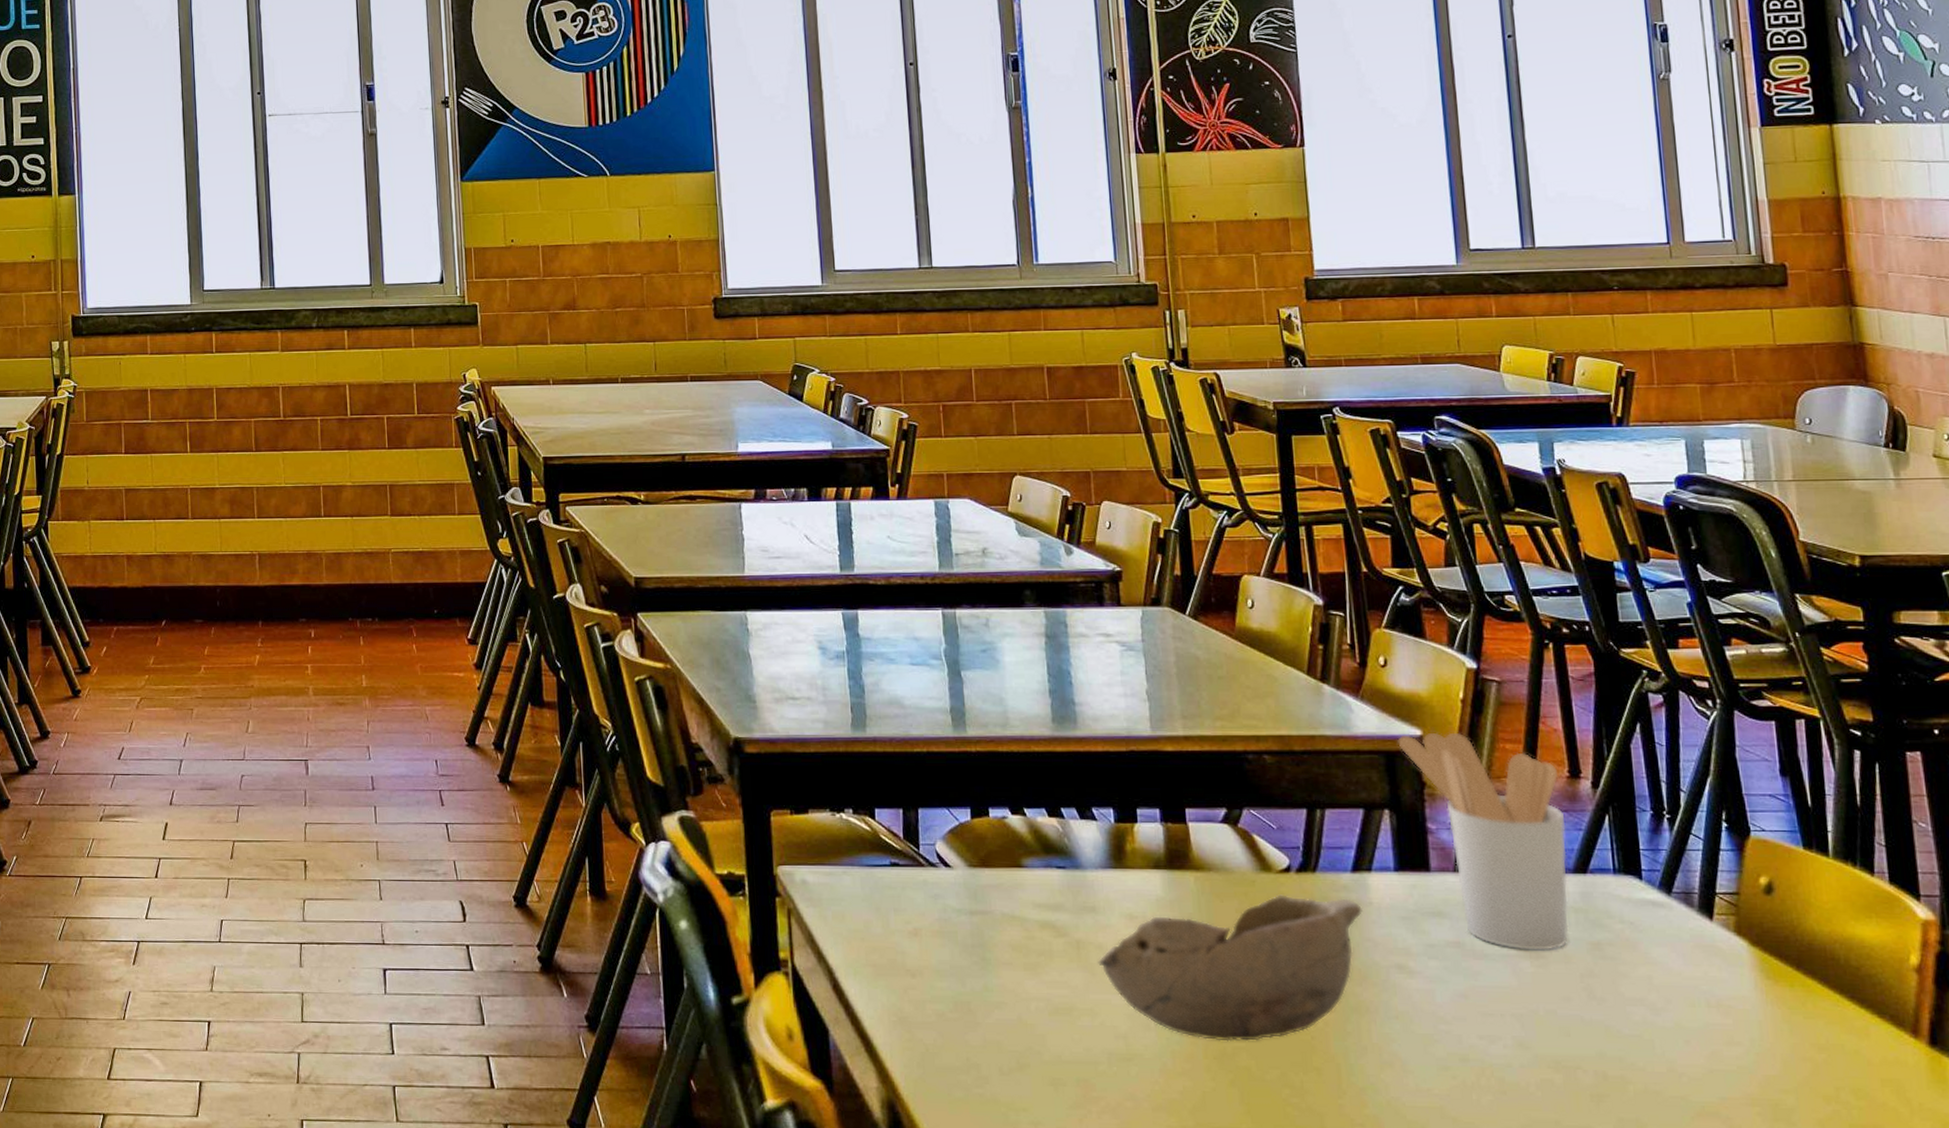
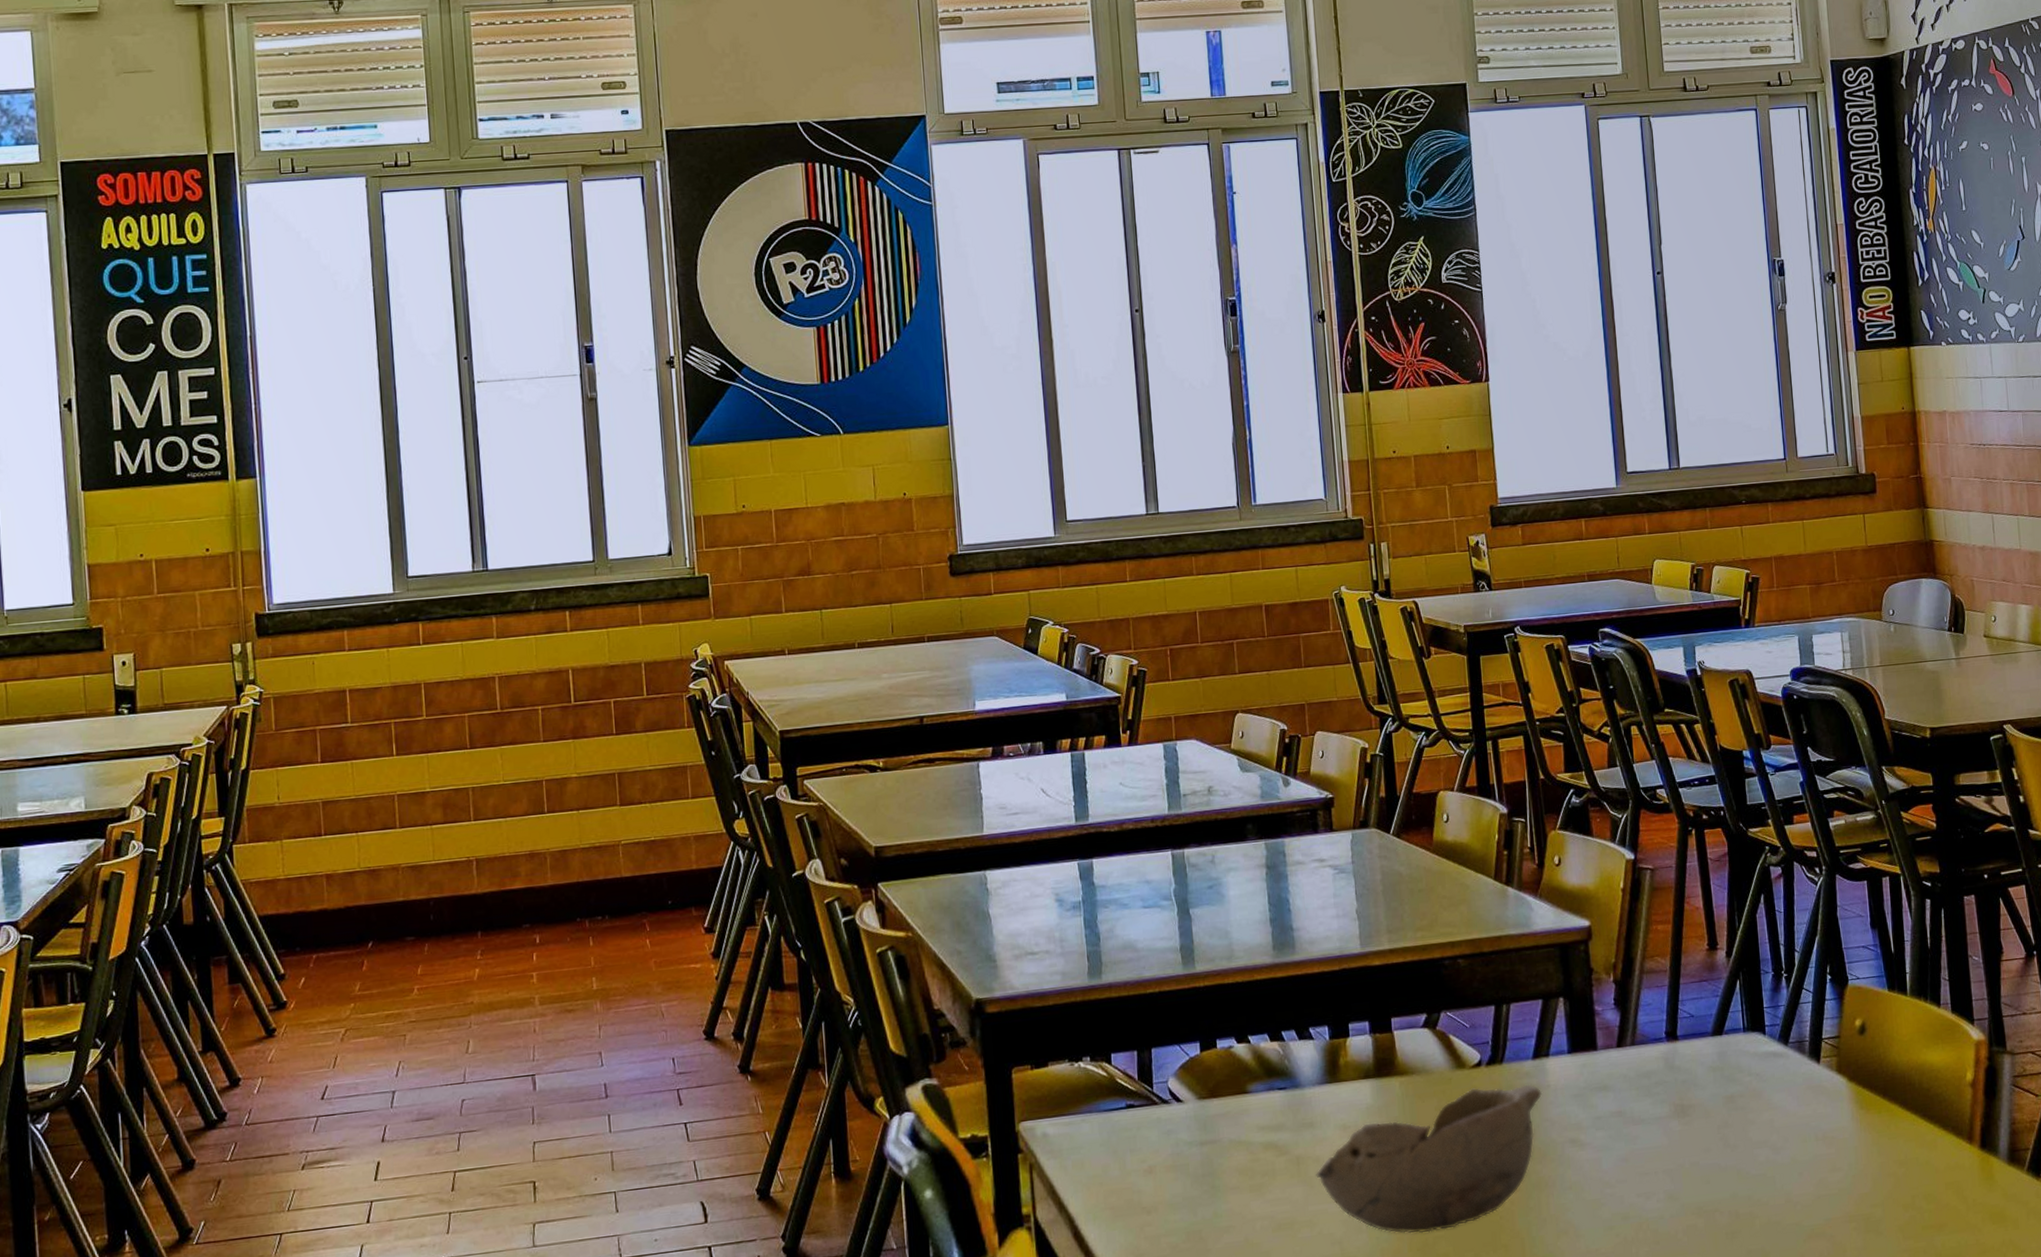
utensil holder: present [1397,732,1569,951] -> none [1570,919,1709,1112]

